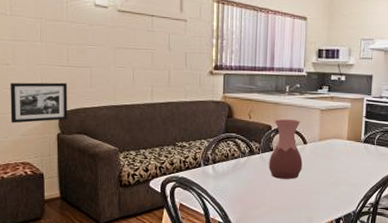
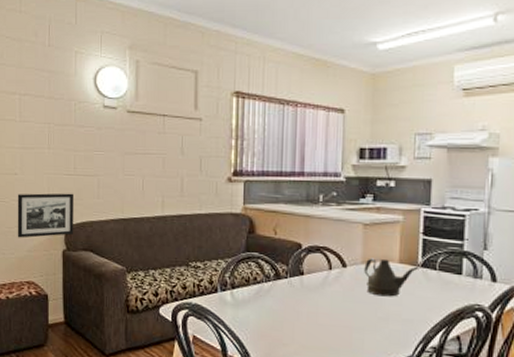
vase: present [269,119,303,179] -> none [299,236,341,311]
teapot: none [321,136,362,166] -> present [364,258,420,297]

